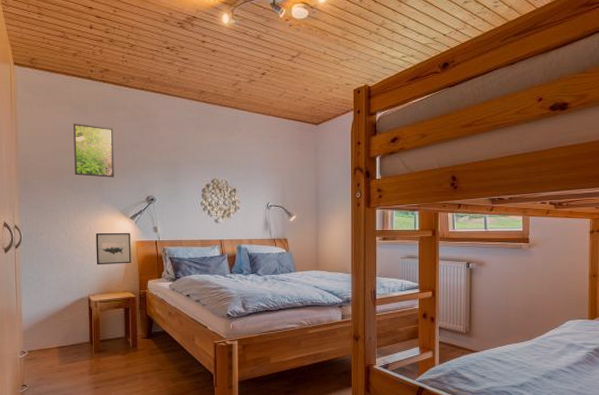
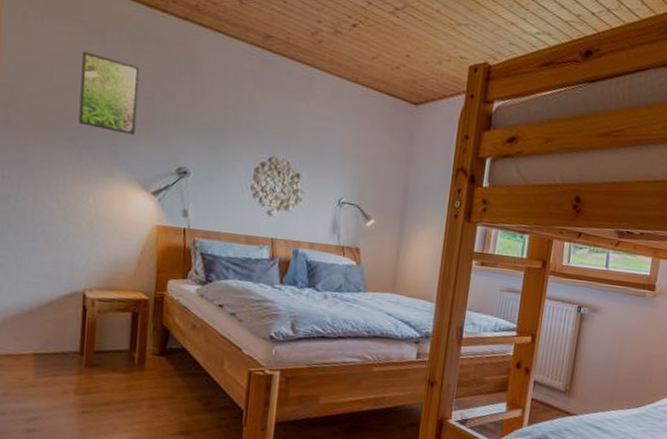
wall art: present [95,232,131,265] -> none [98,207,151,255]

